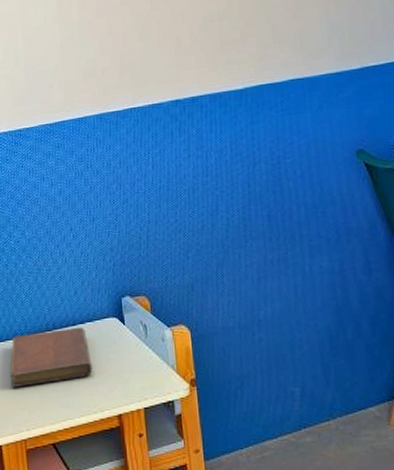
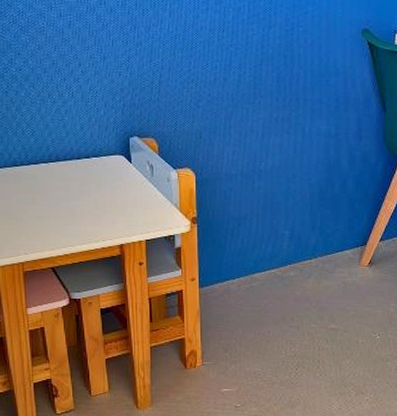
notebook: present [10,327,93,387] -> none [8,161,96,213]

